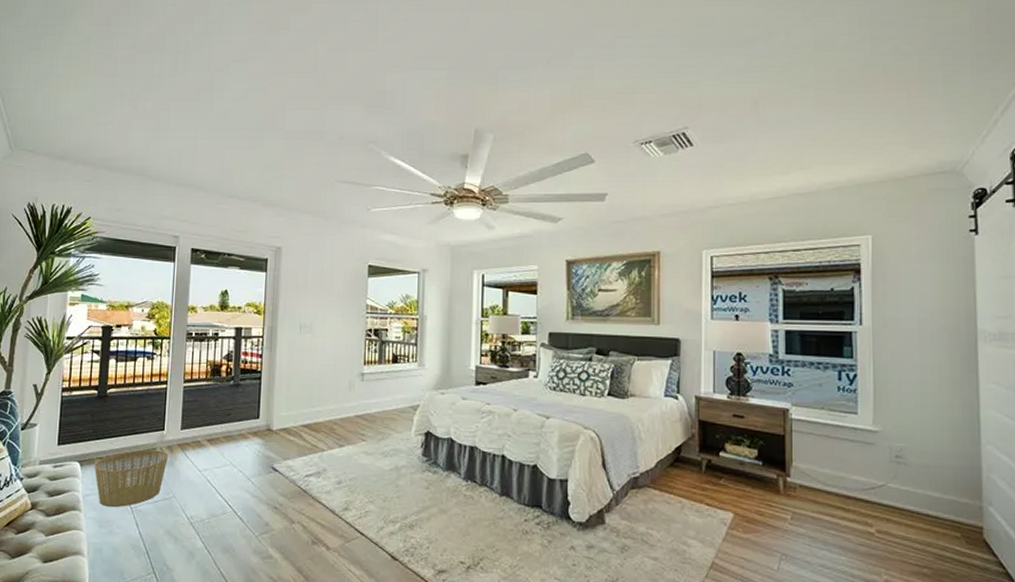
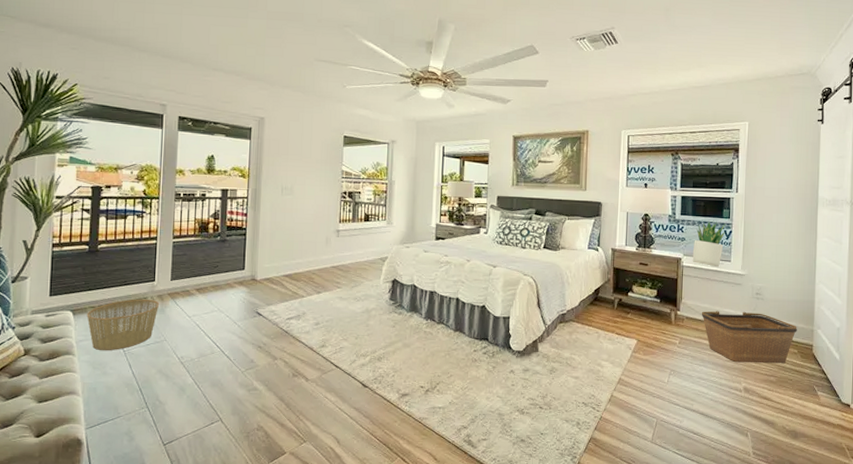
planter: none [804,362,848,422] -> present [692,221,726,268]
bicycle basket: none [819,477,958,552] -> present [701,310,797,364]

